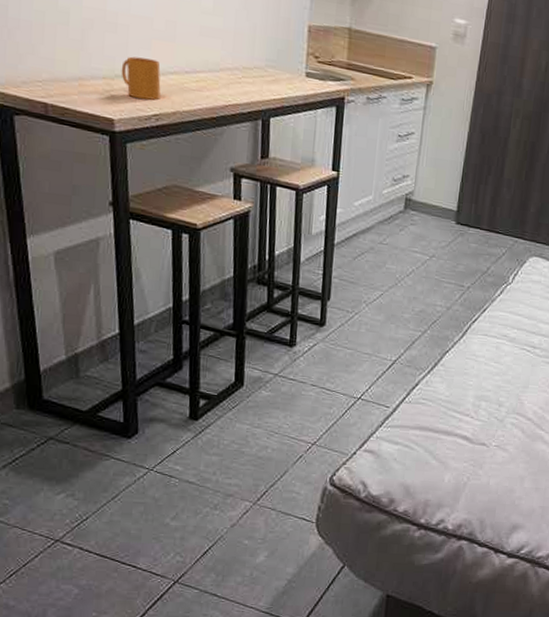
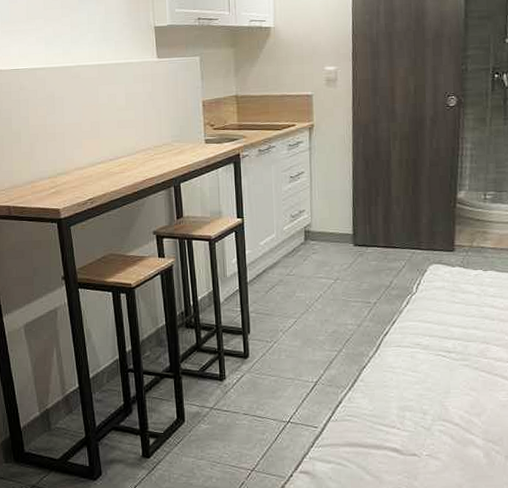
mug: present [121,56,161,100] -> none [61,155,93,188]

